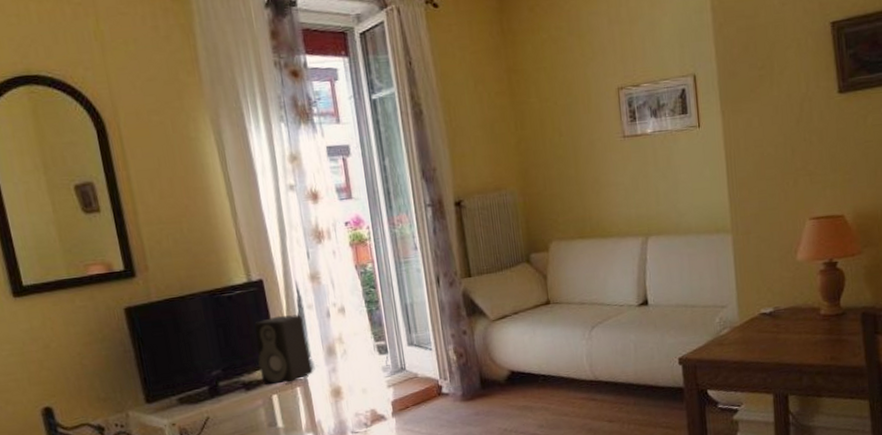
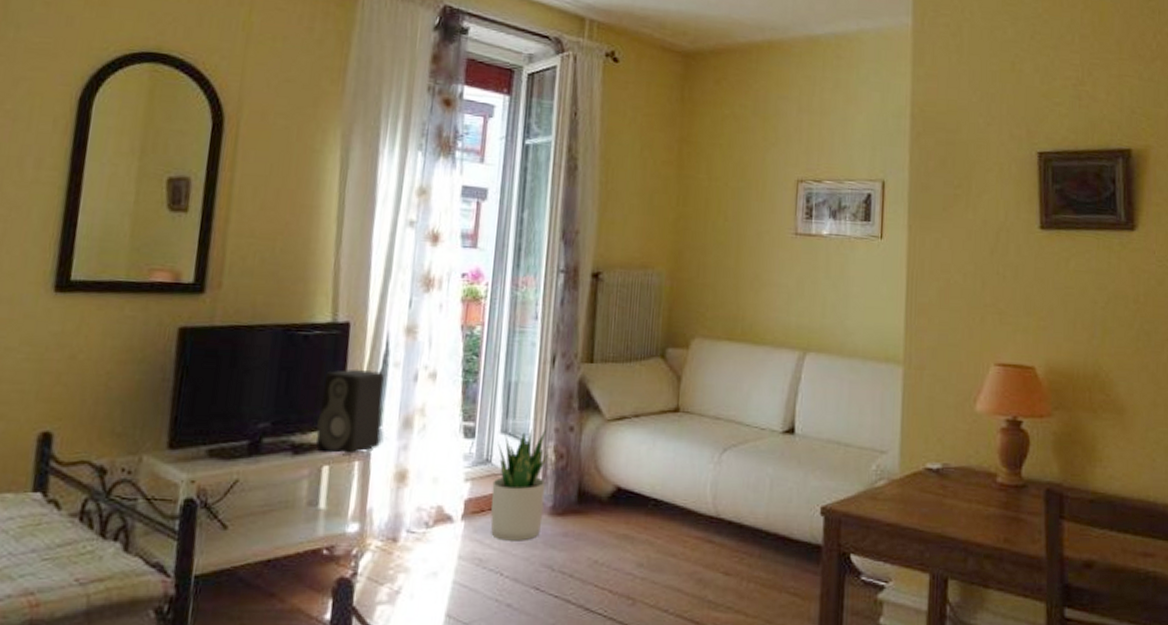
planter: none [407,337,457,427] -> present [490,429,548,541]

